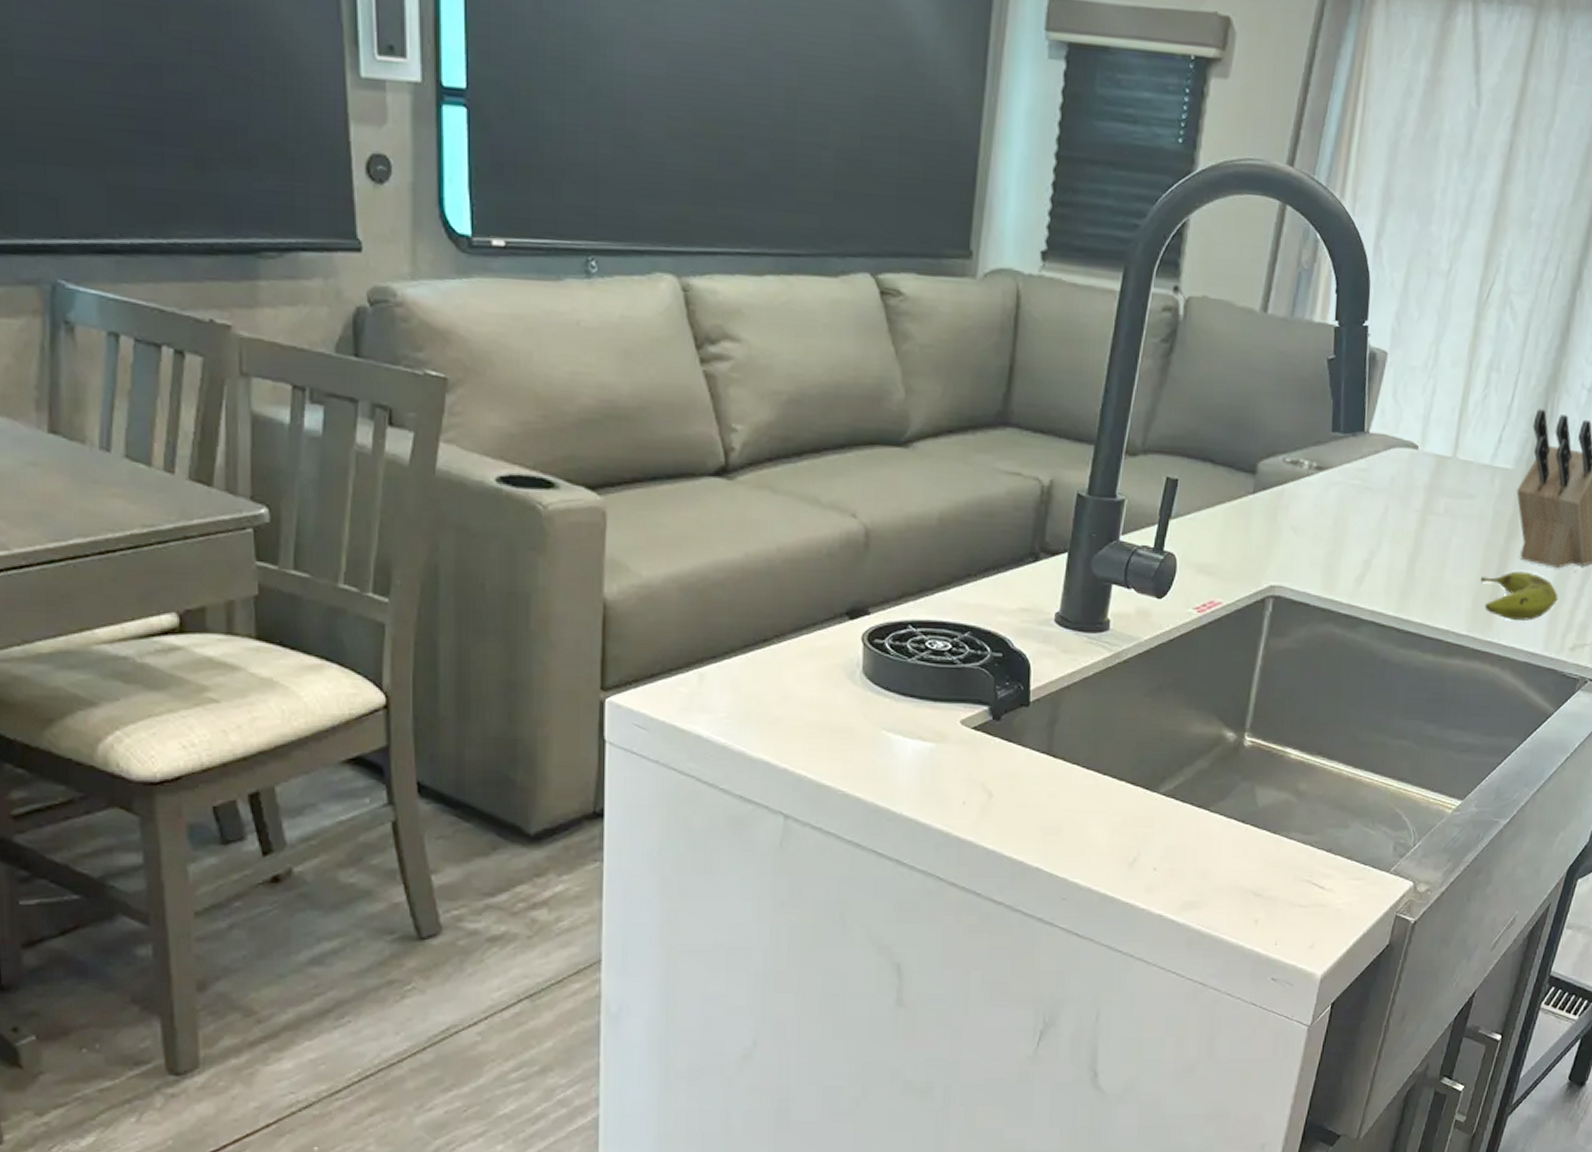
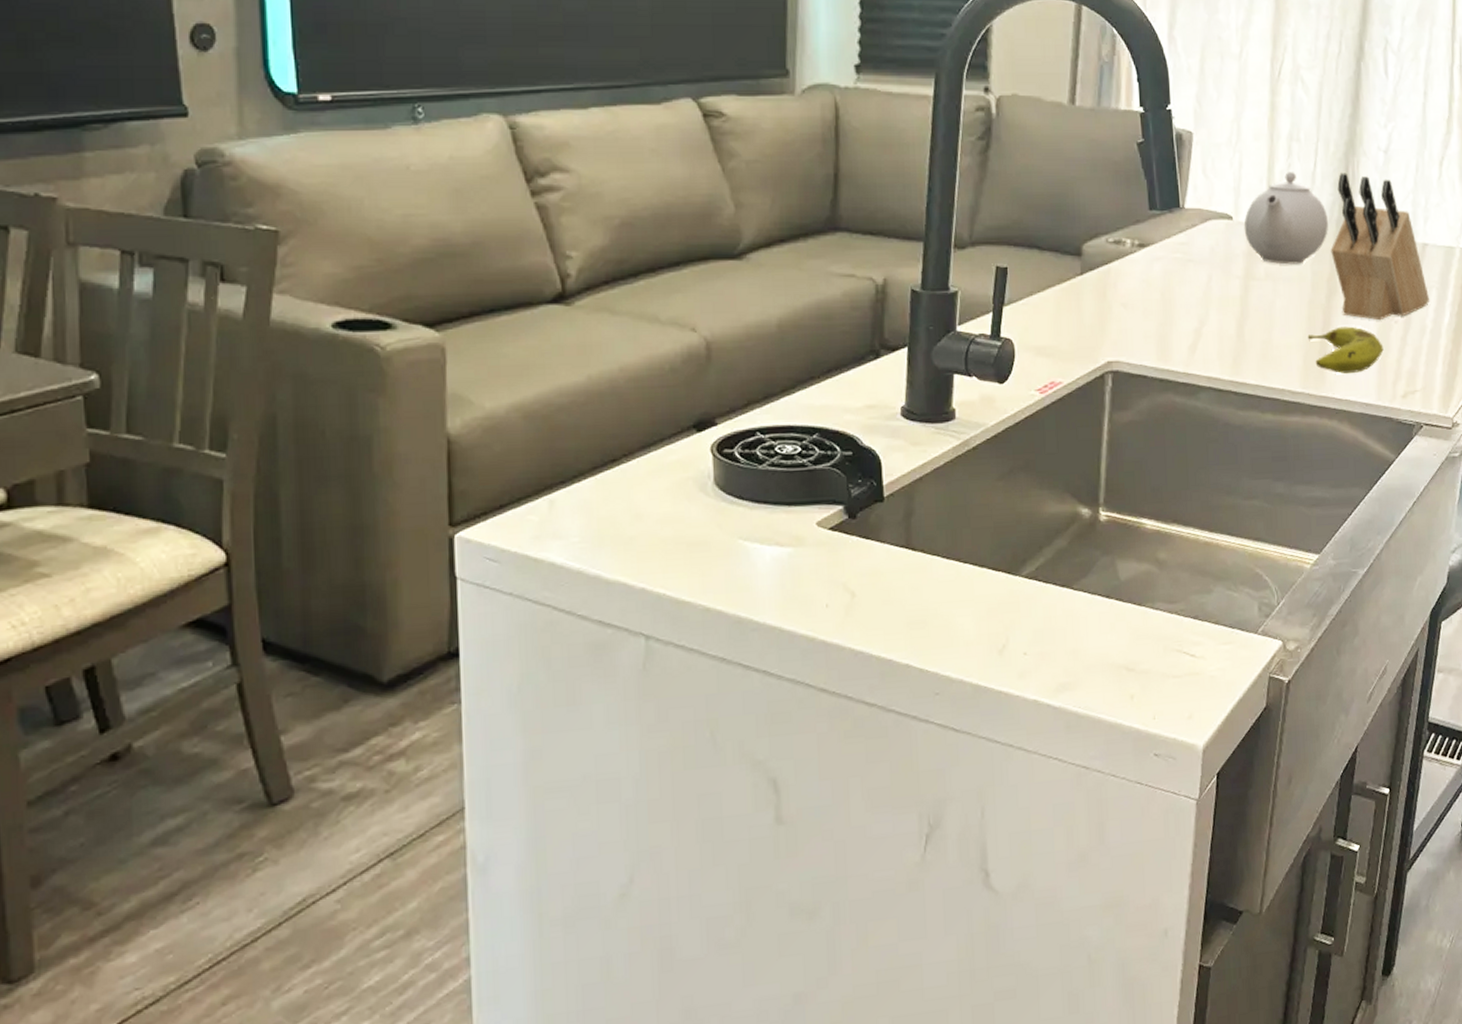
teapot: none [1428,402,1519,503] -> present [1243,171,1328,265]

